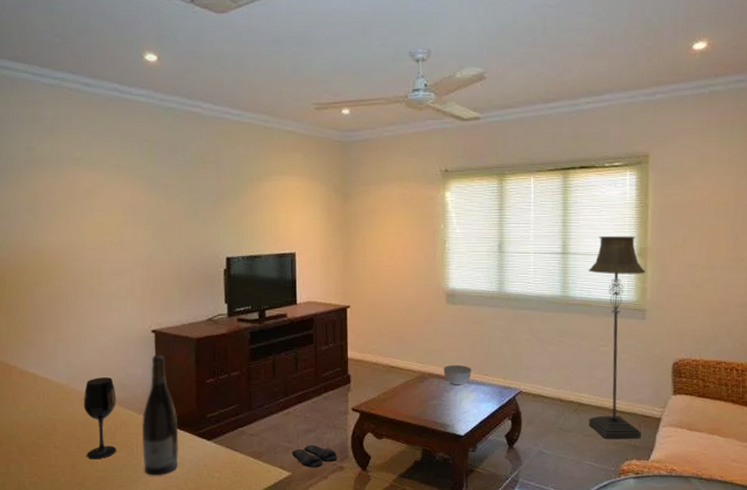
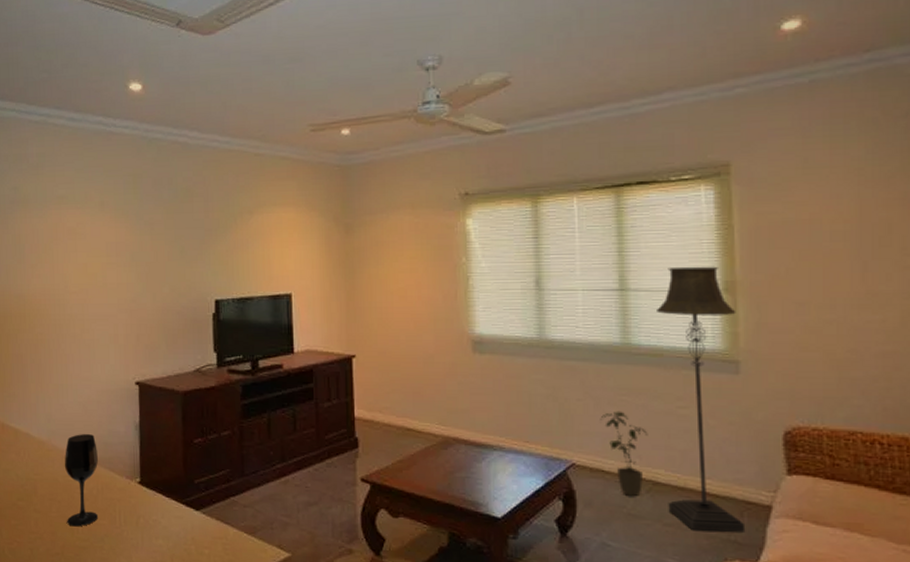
wine bottle: present [142,354,179,476] -> none [125,409,165,549]
slippers: present [292,445,337,468] -> none [292,521,344,549]
bowl: present [443,364,472,385] -> none [472,428,508,454]
house plant: none [542,349,577,415] -> present [600,411,648,497]

